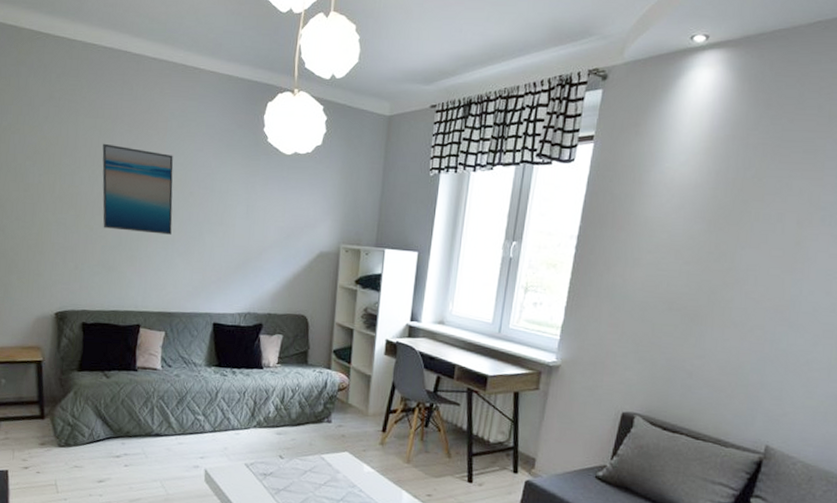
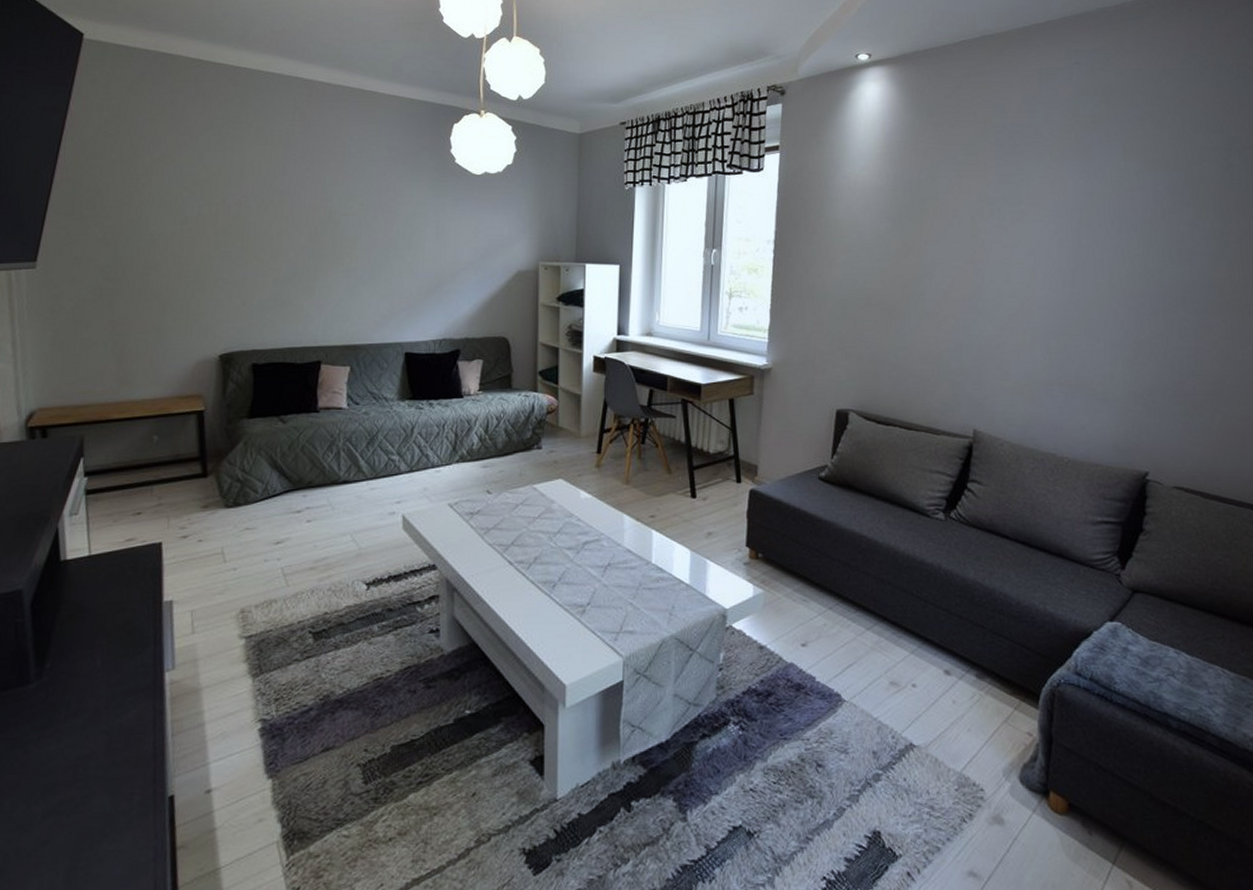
wall art: present [102,143,174,235] -> none [272,171,355,262]

